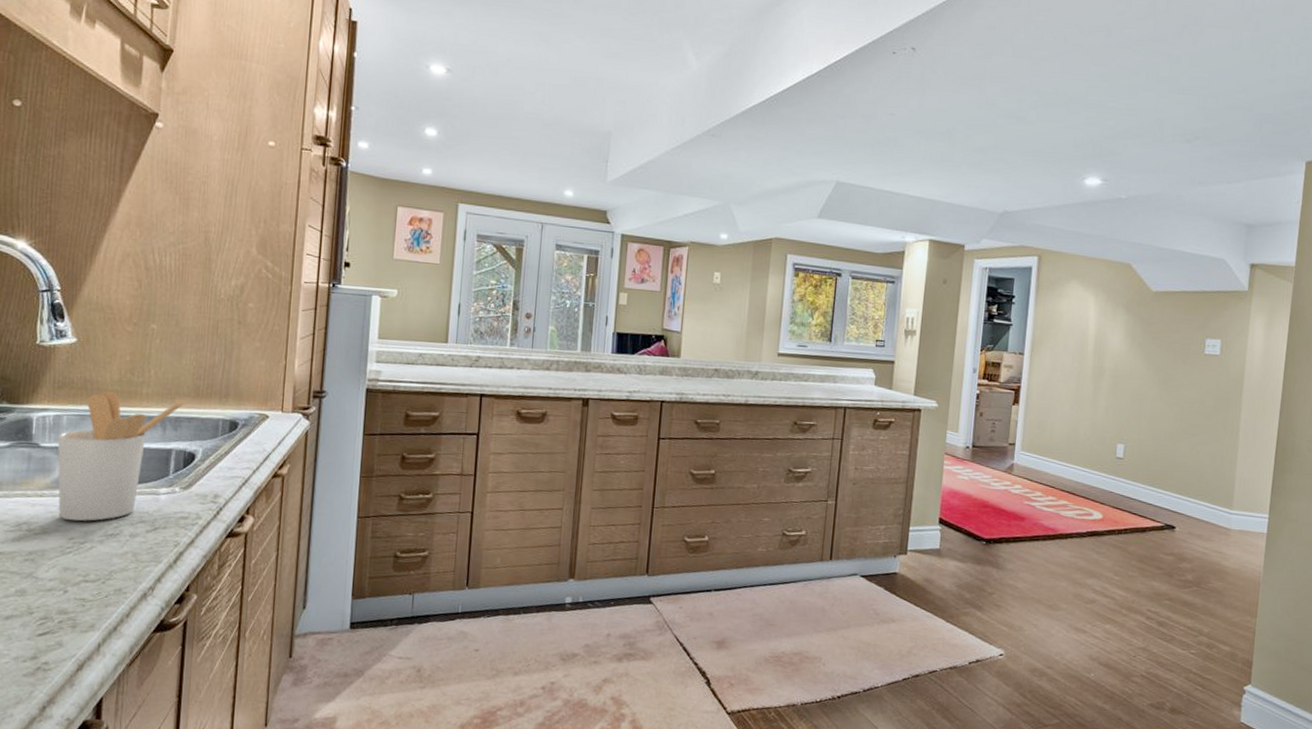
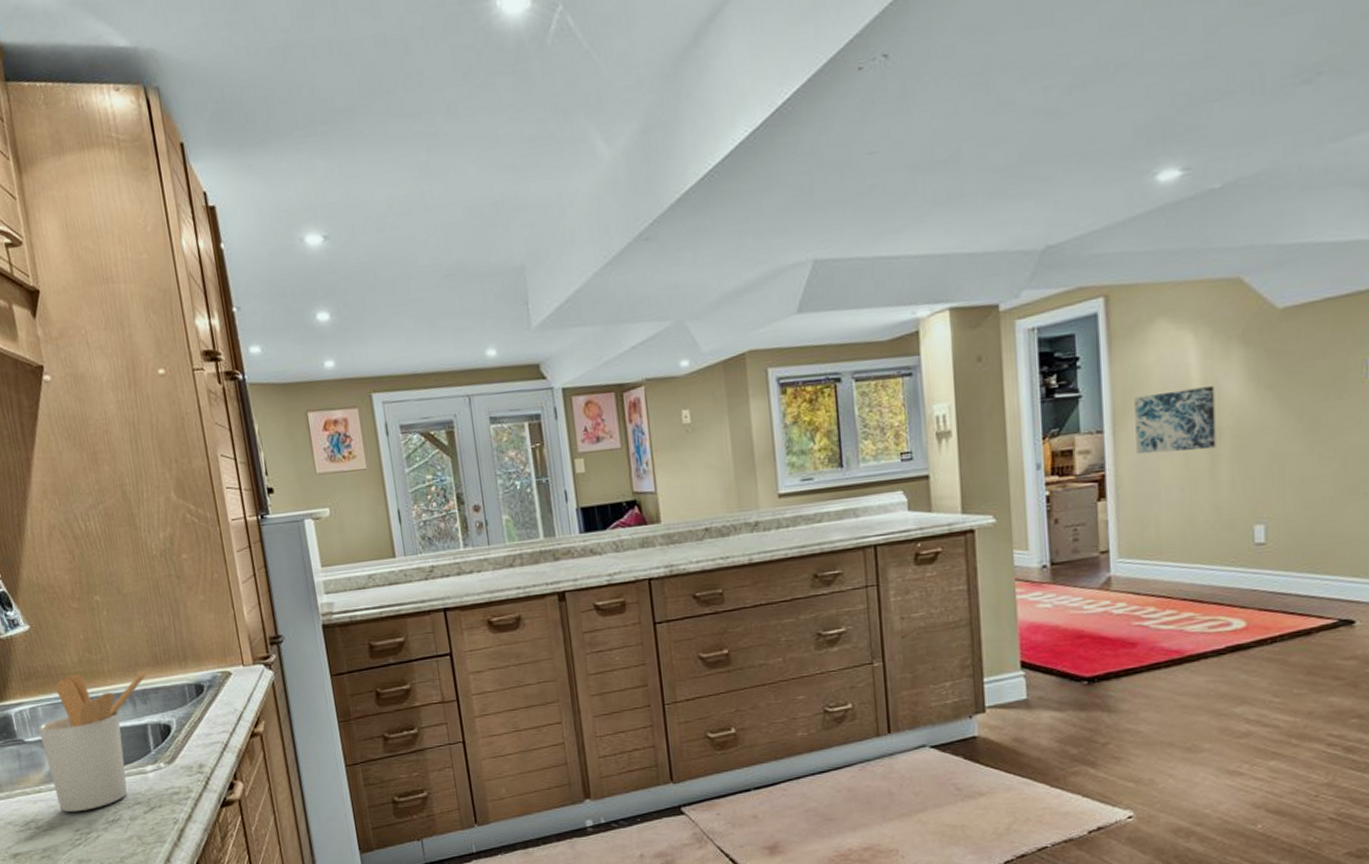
wall art: none [1045,333,1104,382] -> present [1134,386,1216,455]

